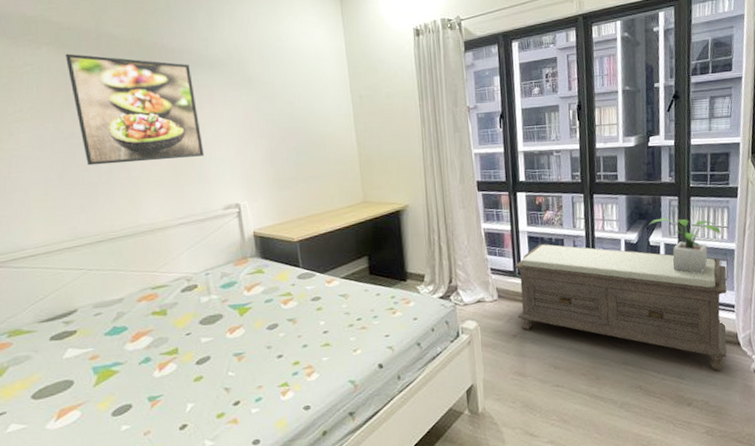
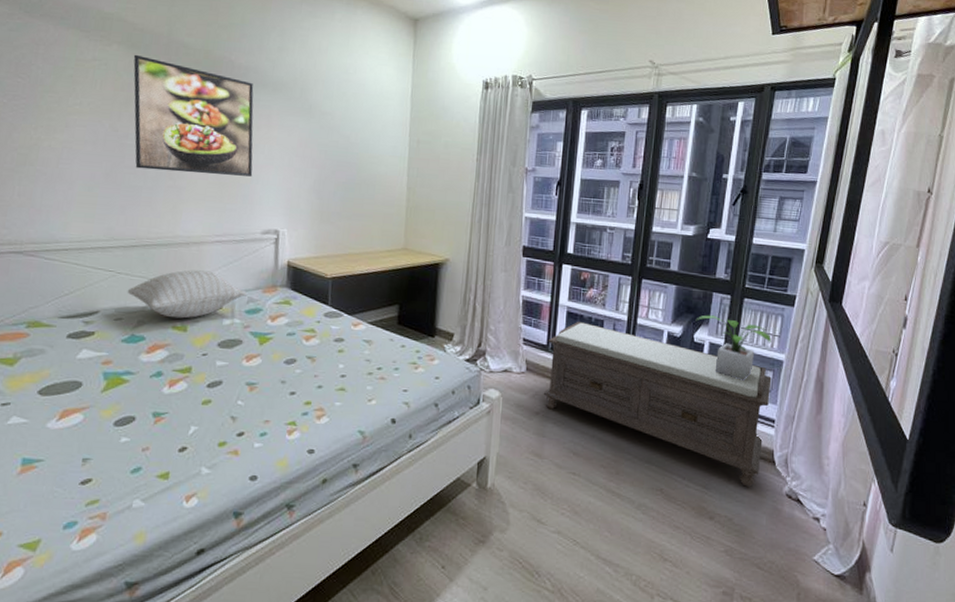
pillow: none [101,253,219,305] -> present [127,270,247,319]

